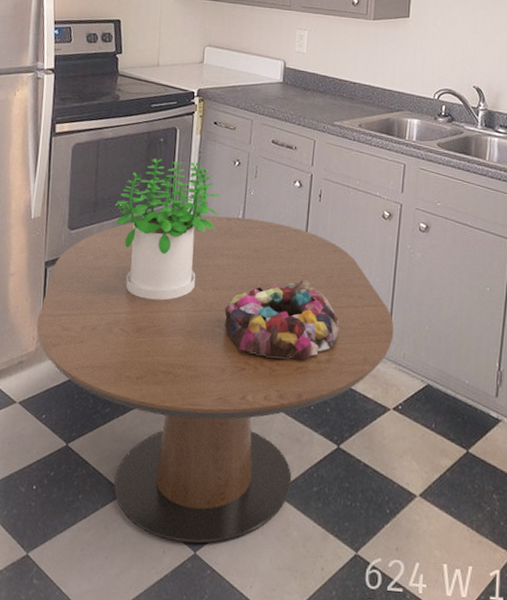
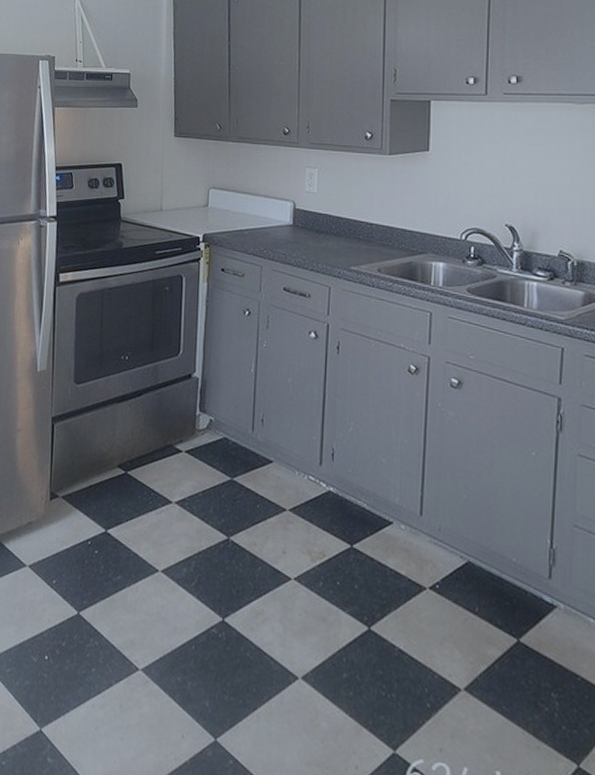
dining table: present [36,215,394,544] -> none [45,369,427,730]
potted plant: present [115,158,220,300] -> none [121,308,230,460]
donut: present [224,279,339,360] -> none [239,439,365,529]

